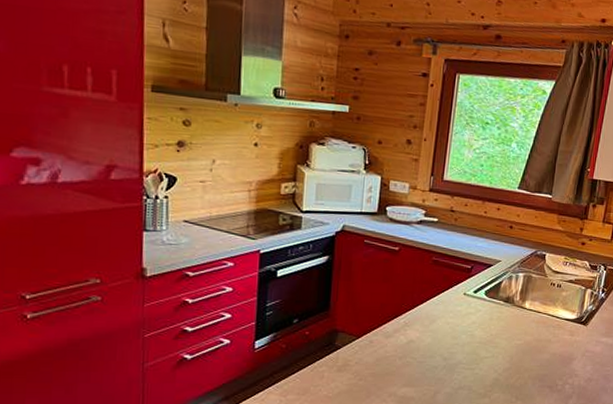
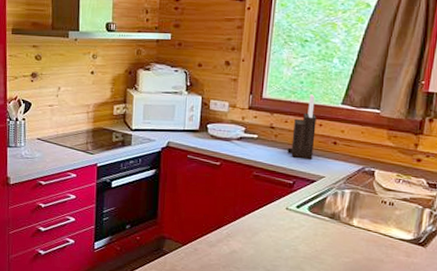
knife block: none [466,178,495,244] -> present [287,94,317,160]

